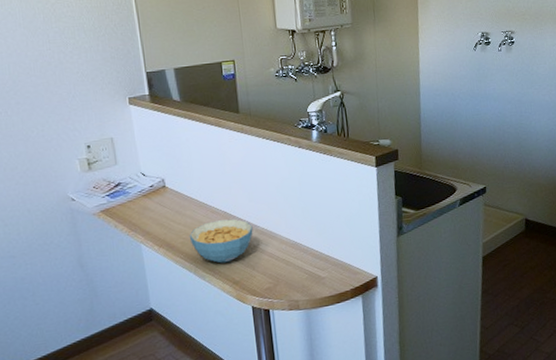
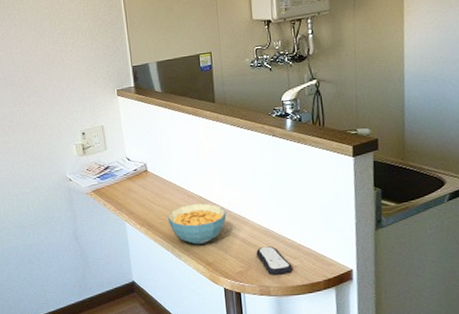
remote control: none [284,259,321,289] -> present [256,246,293,275]

